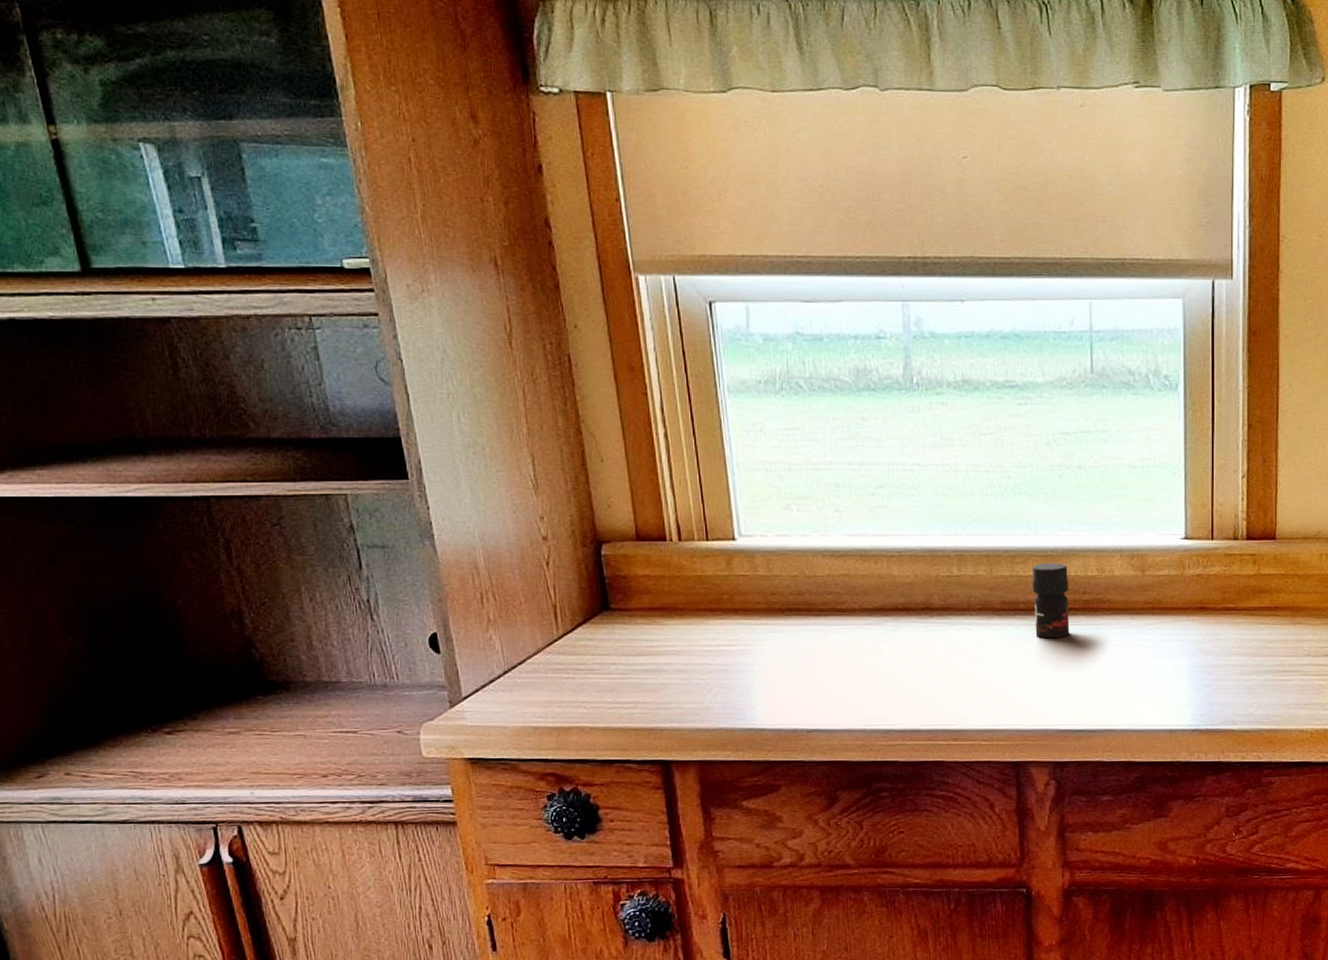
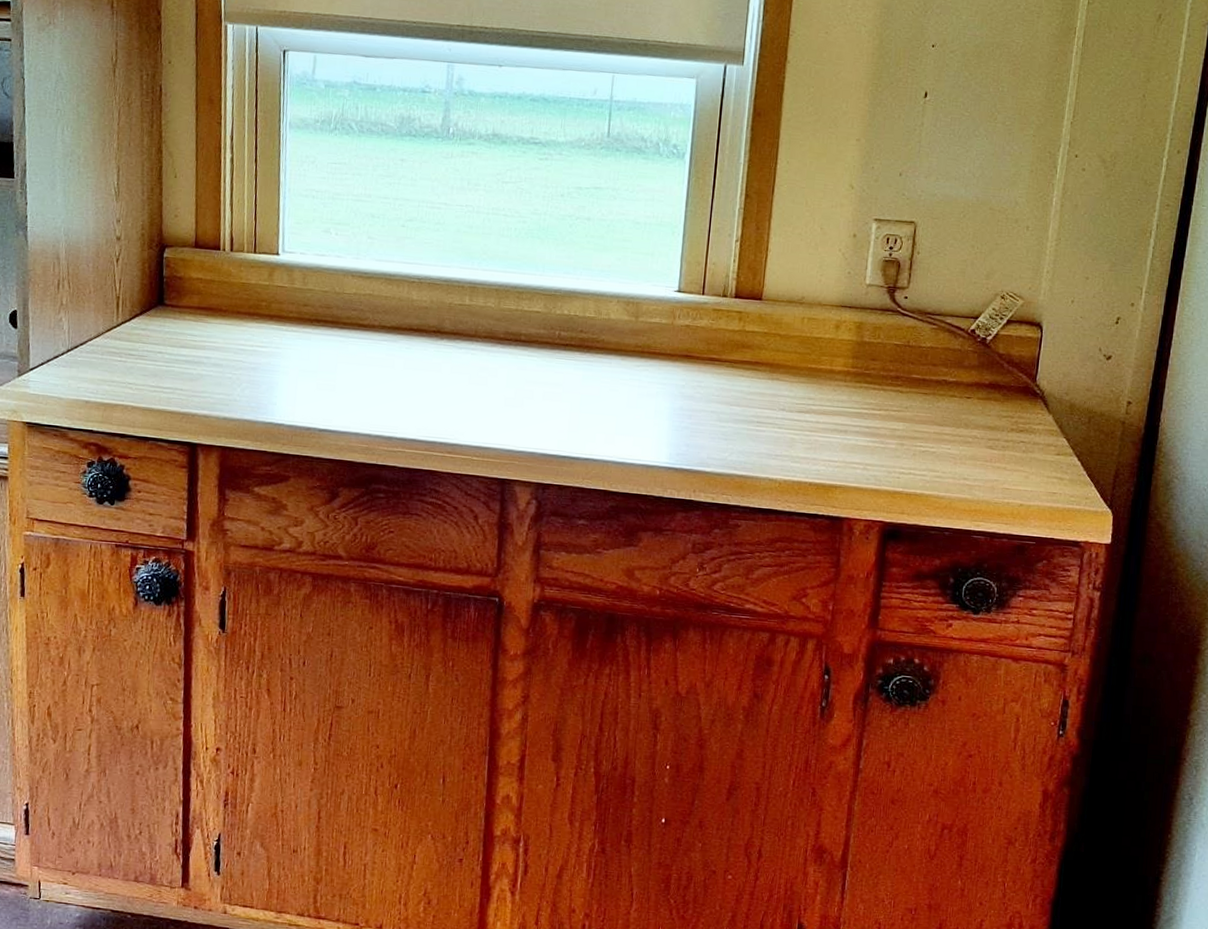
jar: present [1031,562,1070,639] -> none [533,301,569,371]

